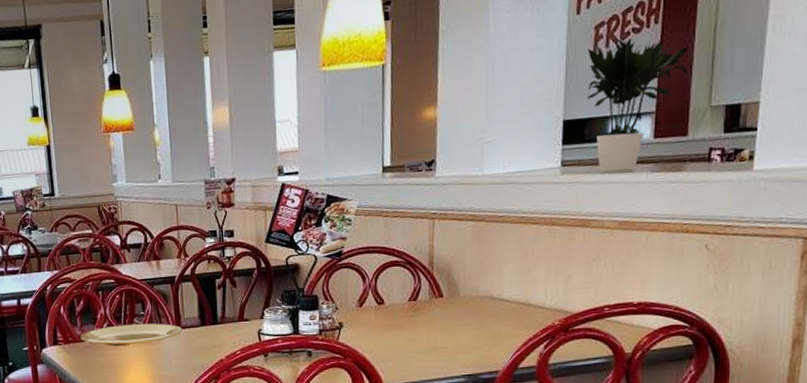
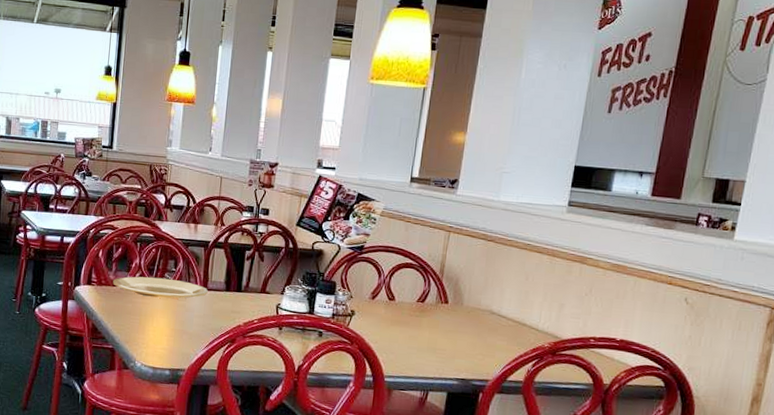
potted plant: present [587,38,689,175] -> none [598,105,691,223]

